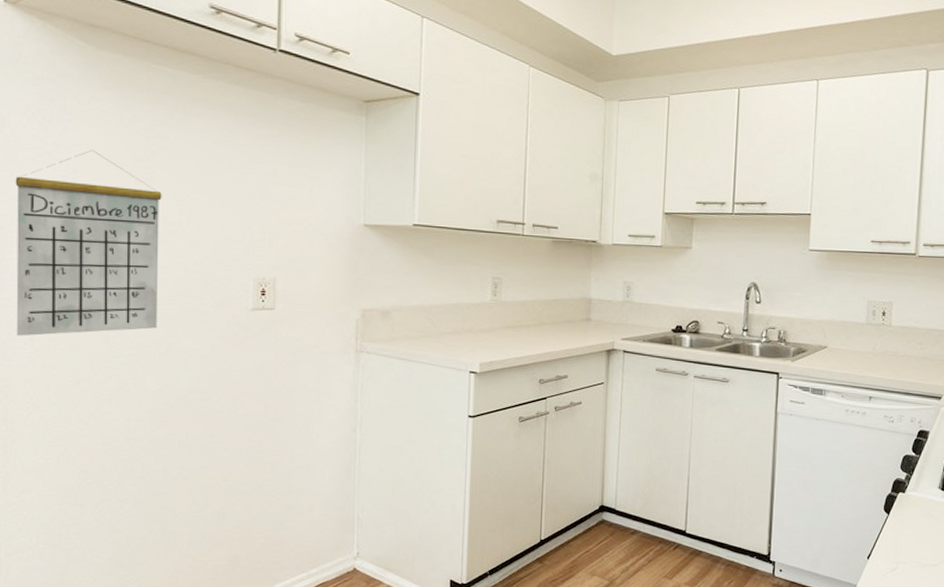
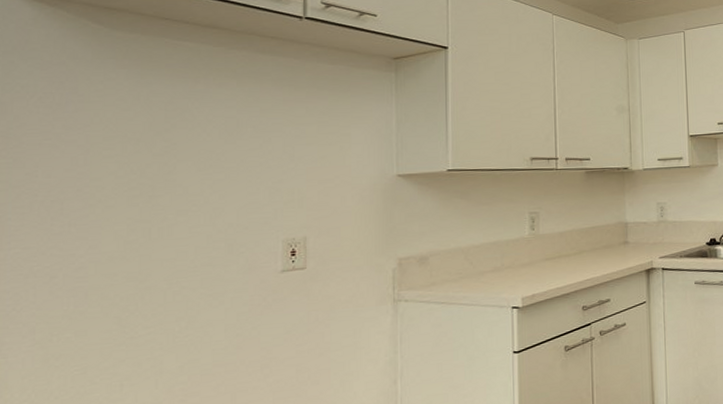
calendar: present [15,149,162,336] -> none [14,128,182,330]

